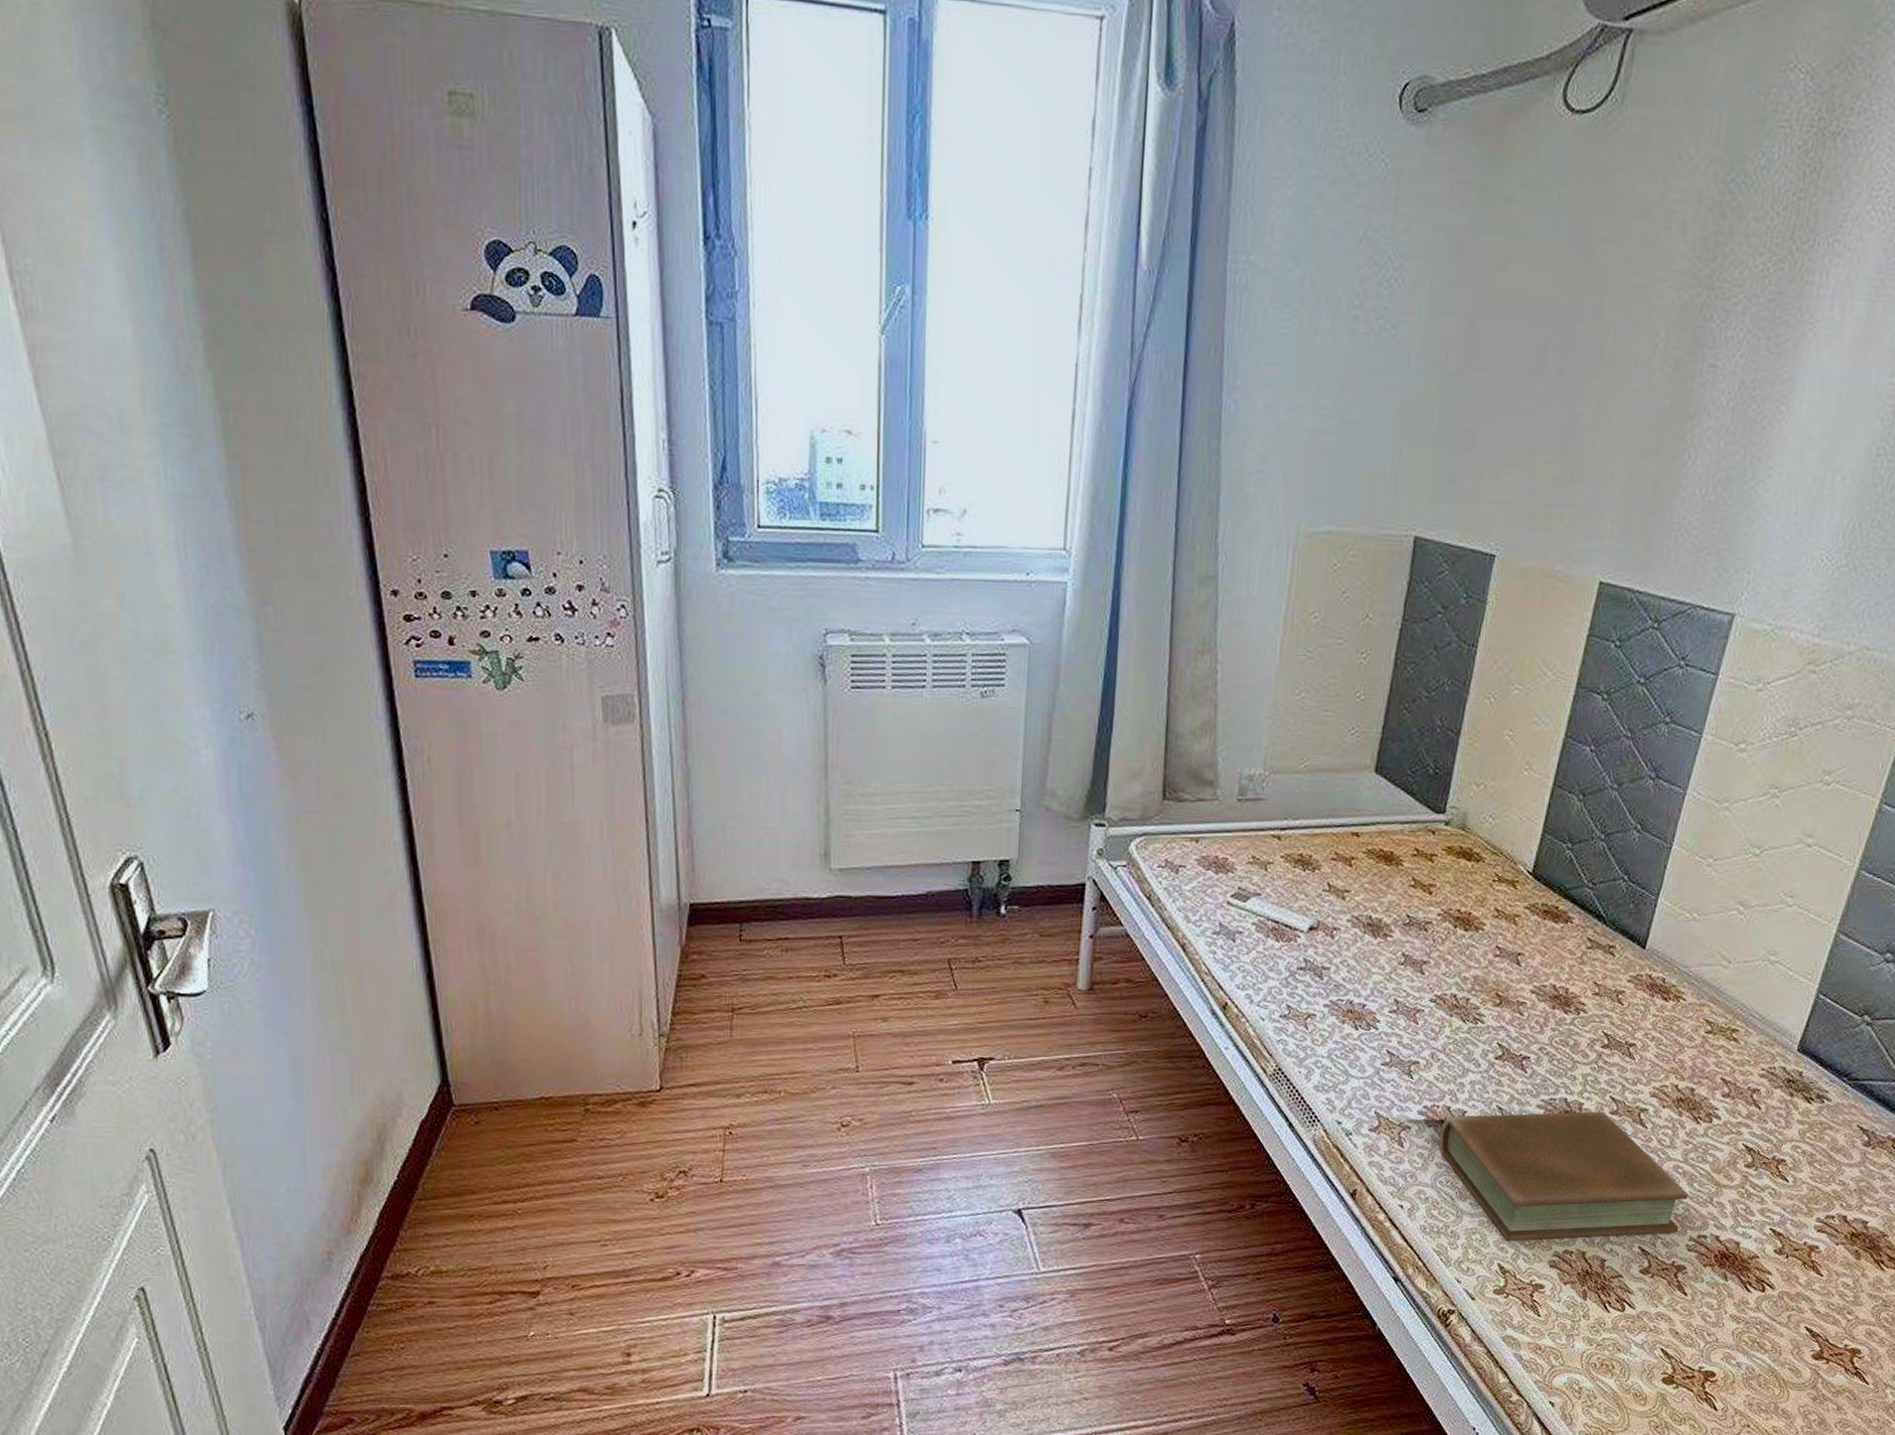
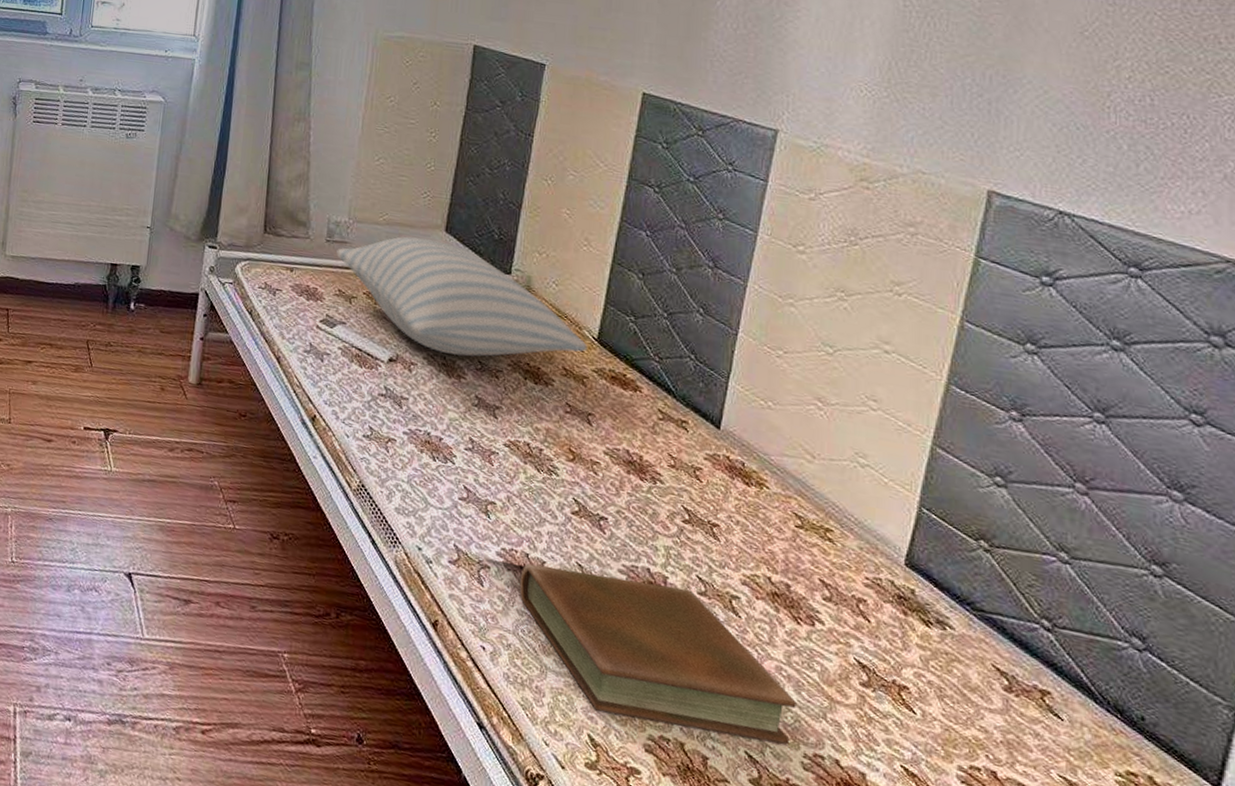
pillow: none [1250,783,1521,913] -> present [336,236,587,357]

